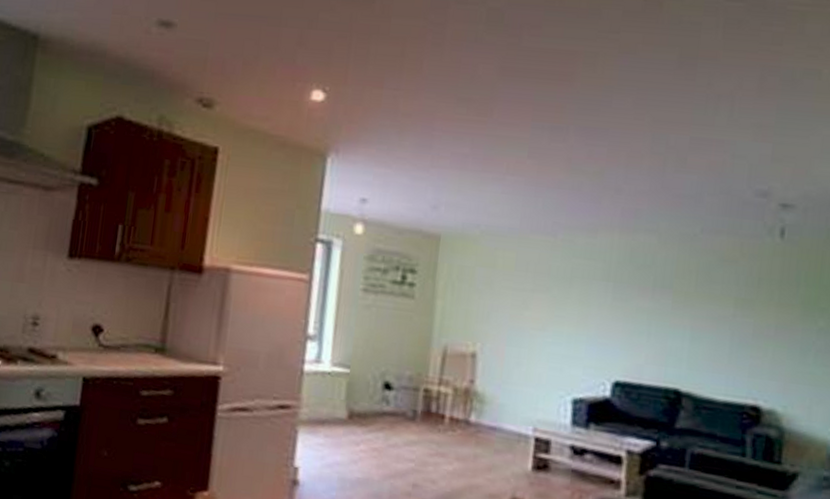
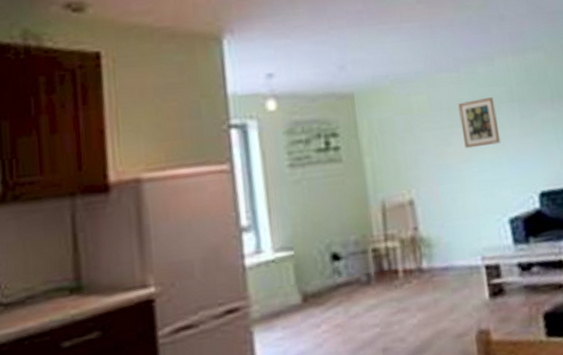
wall art: none [543,269,587,320] -> present [458,96,501,149]

